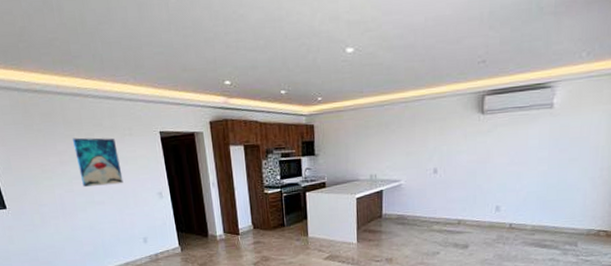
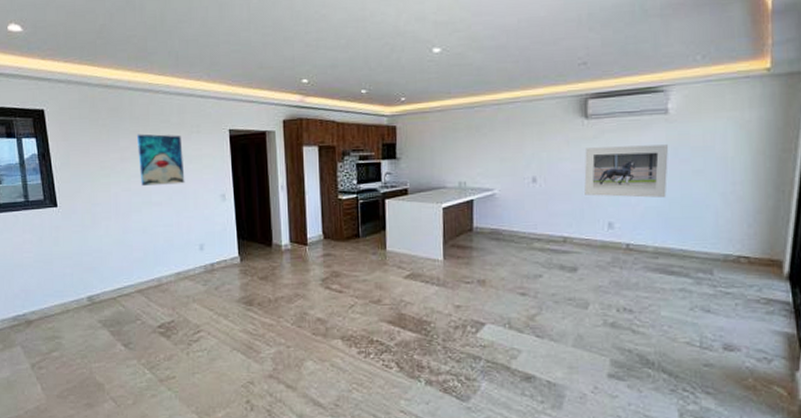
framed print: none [478,136,551,184] -> present [584,144,669,198]

